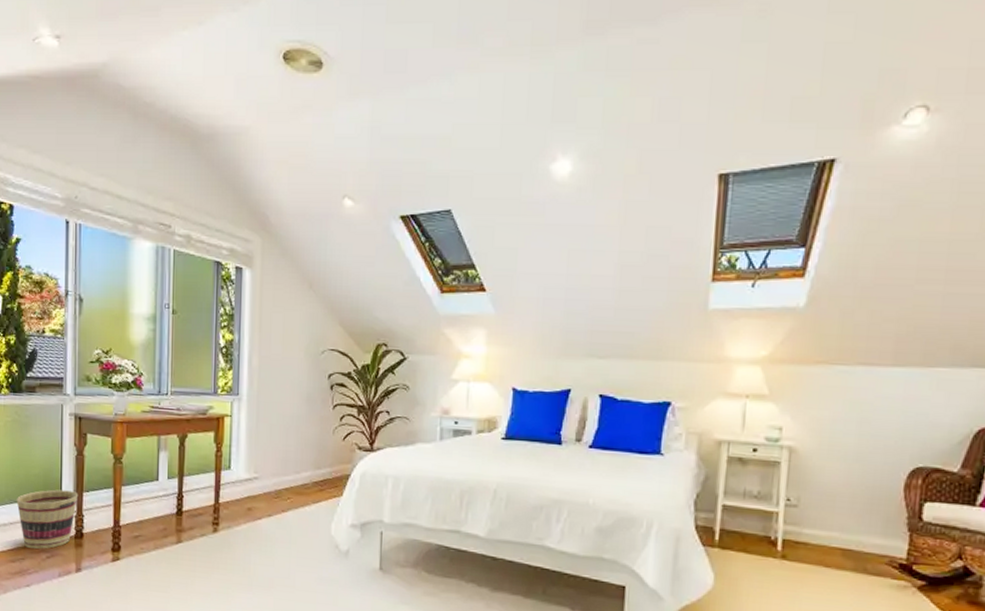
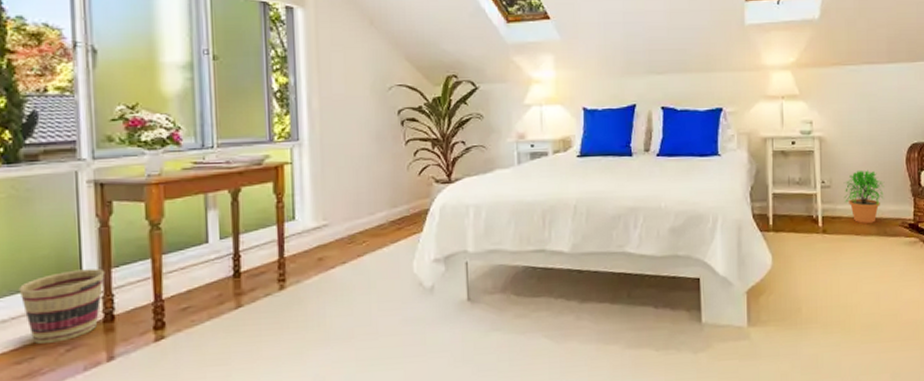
potted plant: none [813,491,872,556] -> present [843,169,885,223]

